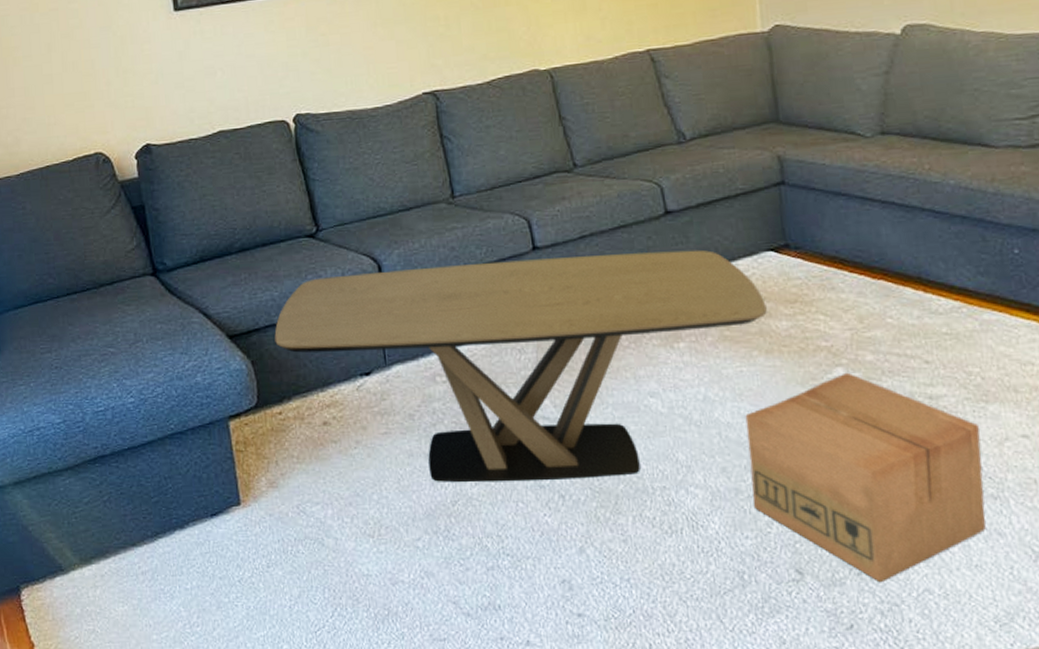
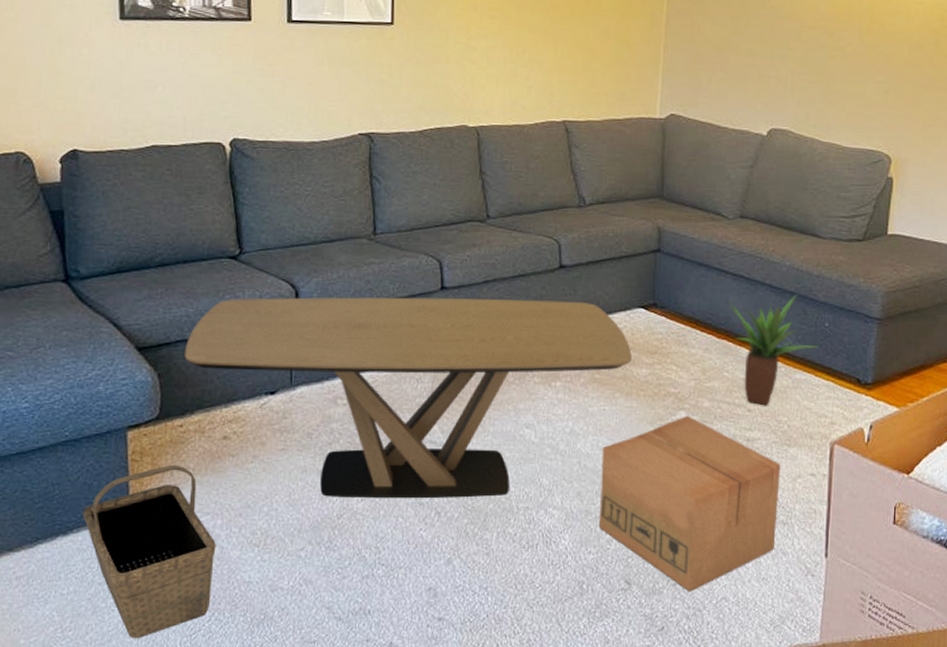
basket: none [196,453,331,636] -> present [83,464,216,639]
potted plant: none [879,218,1010,356] -> present [727,294,819,406]

